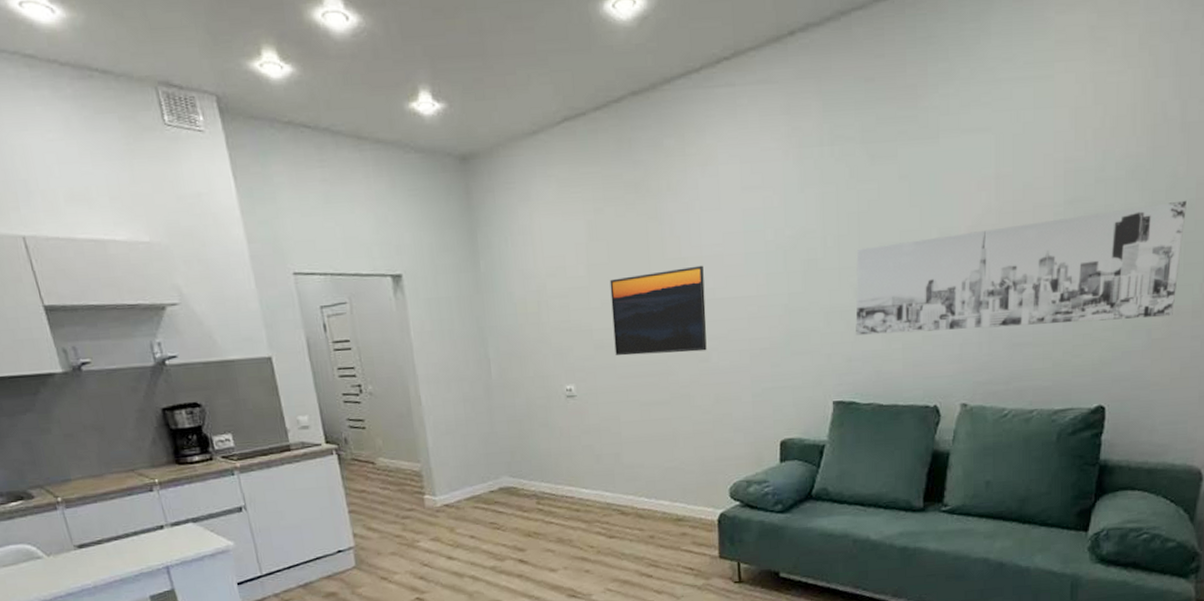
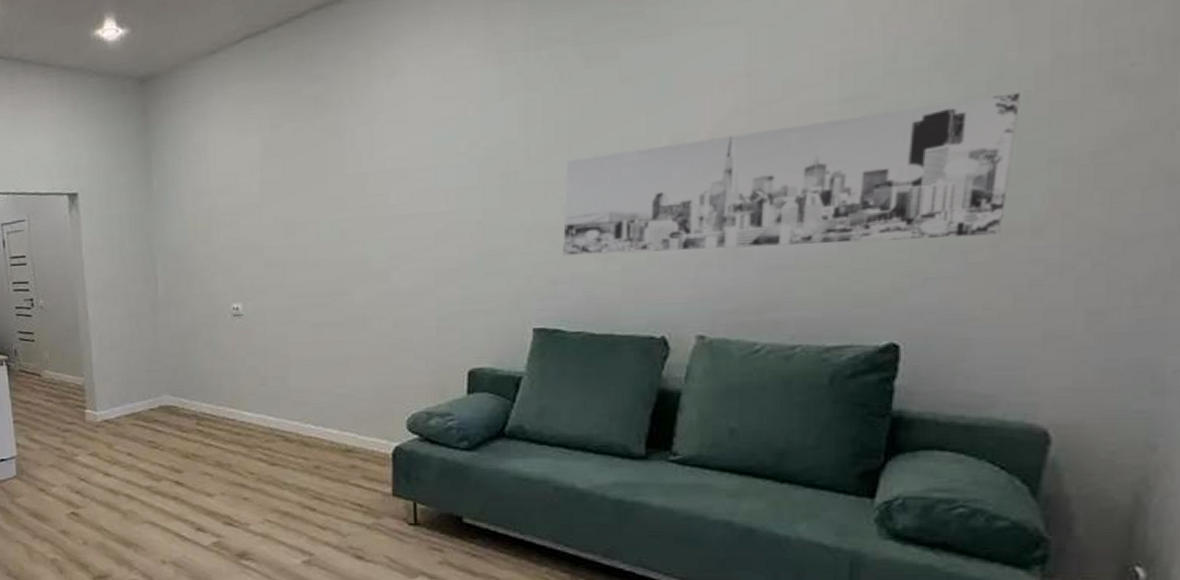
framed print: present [609,265,707,356] -> none [283,180,387,275]

